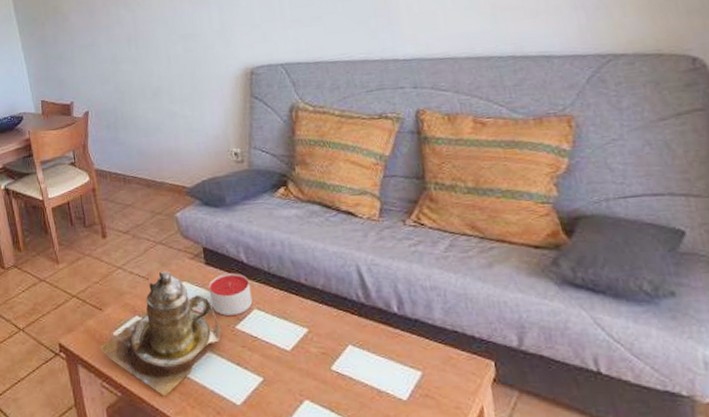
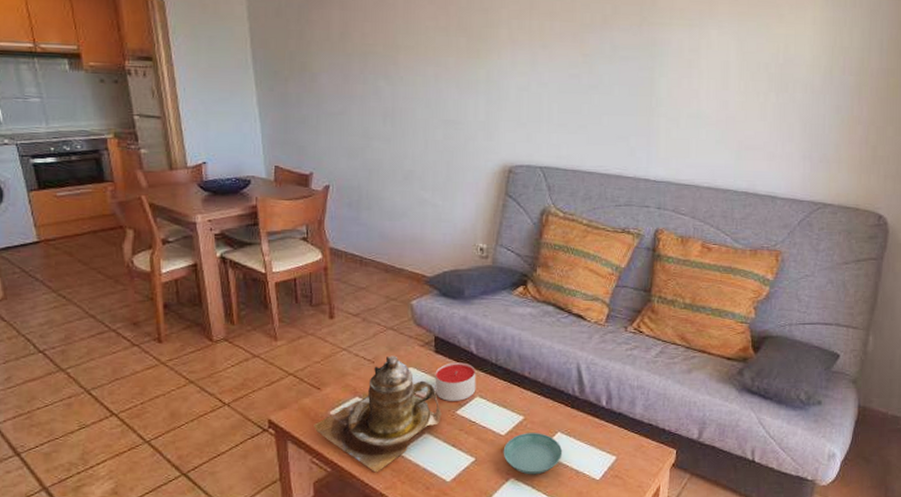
saucer: none [291,346,359,396] -> present [503,433,563,475]

